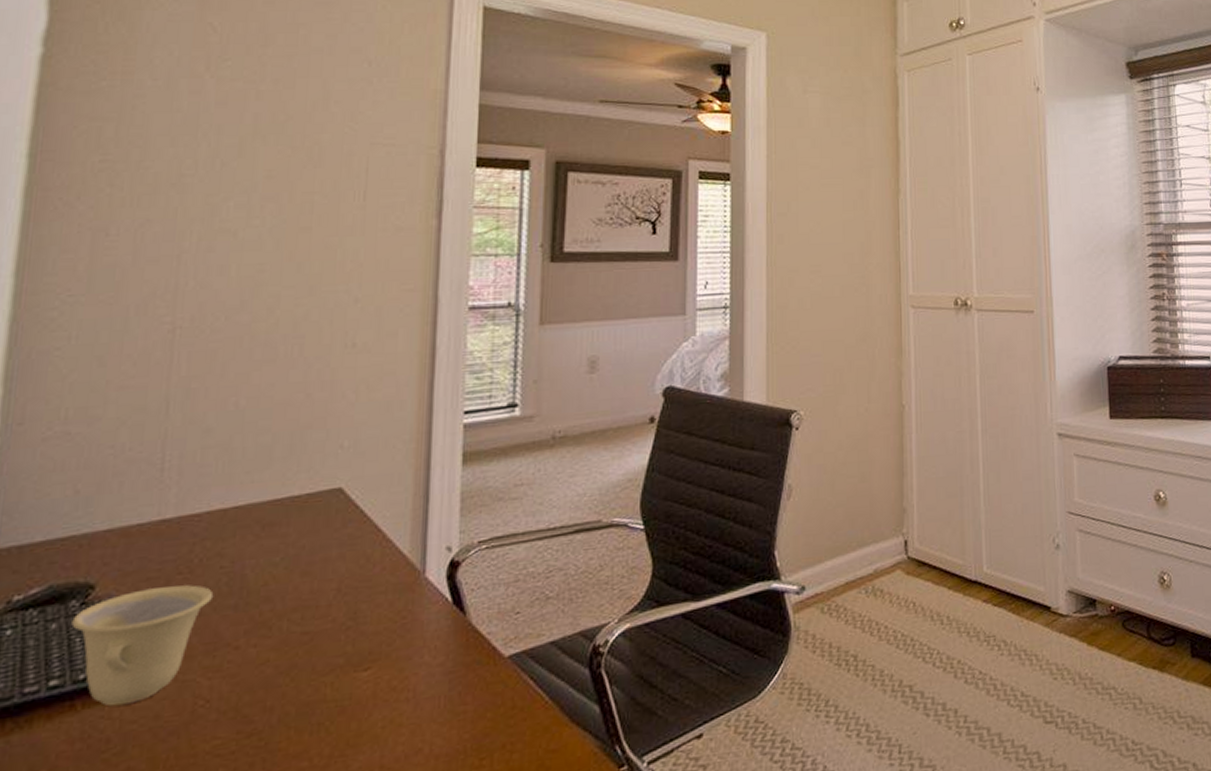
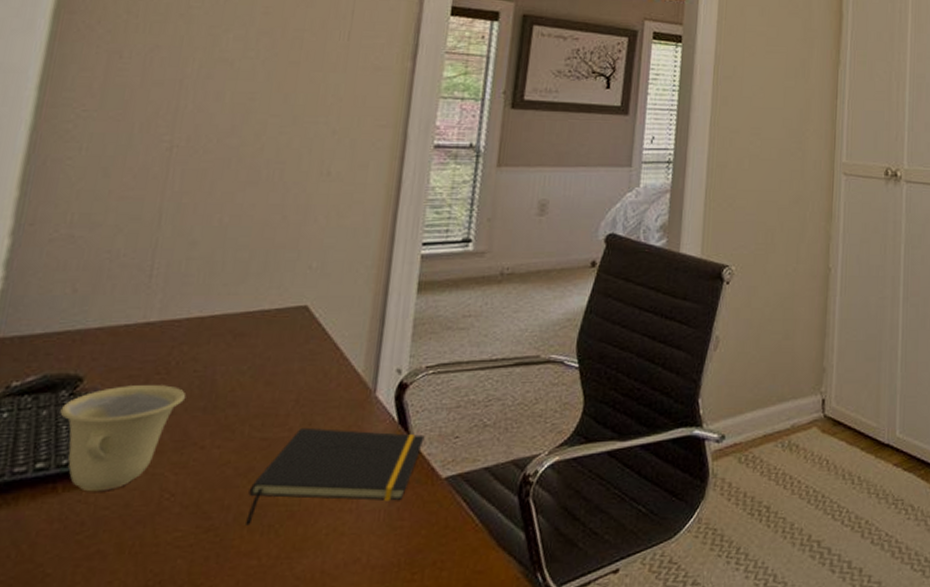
notepad: none [292,613,483,726] -> present [246,427,425,526]

